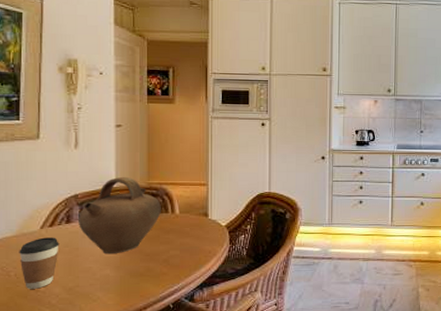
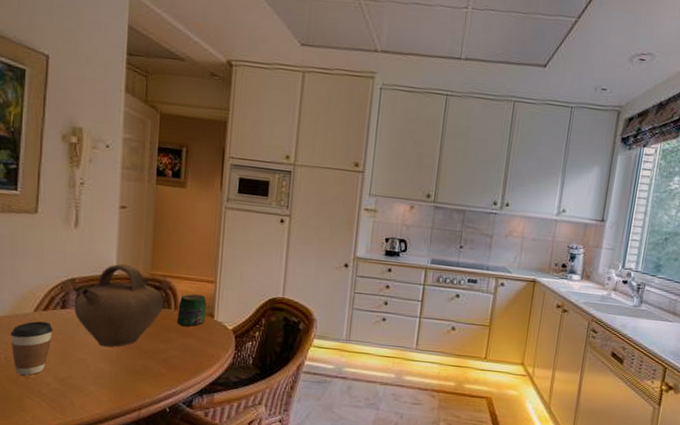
jar: none [175,198,201,227] -> present [177,294,207,327]

